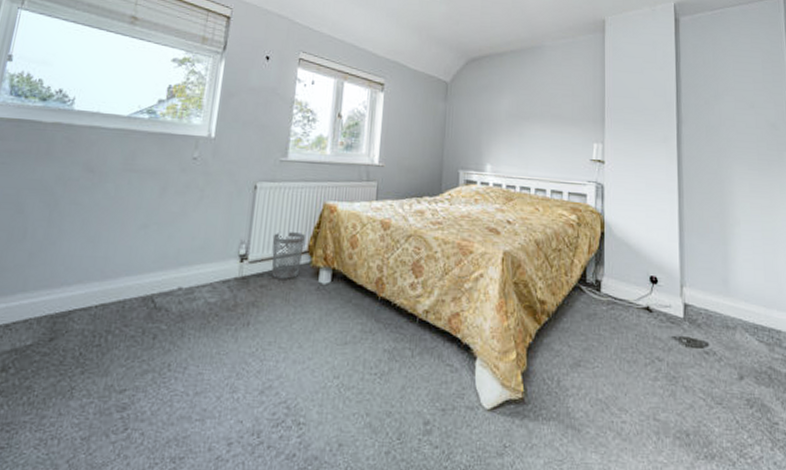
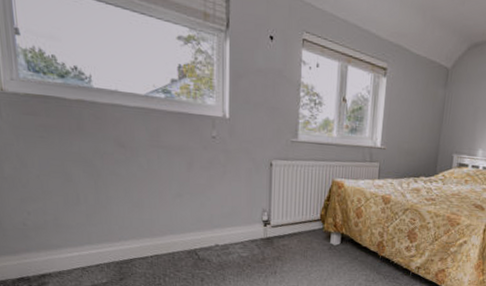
wastebasket: present [271,232,305,279] -> none [290,203,317,241]

